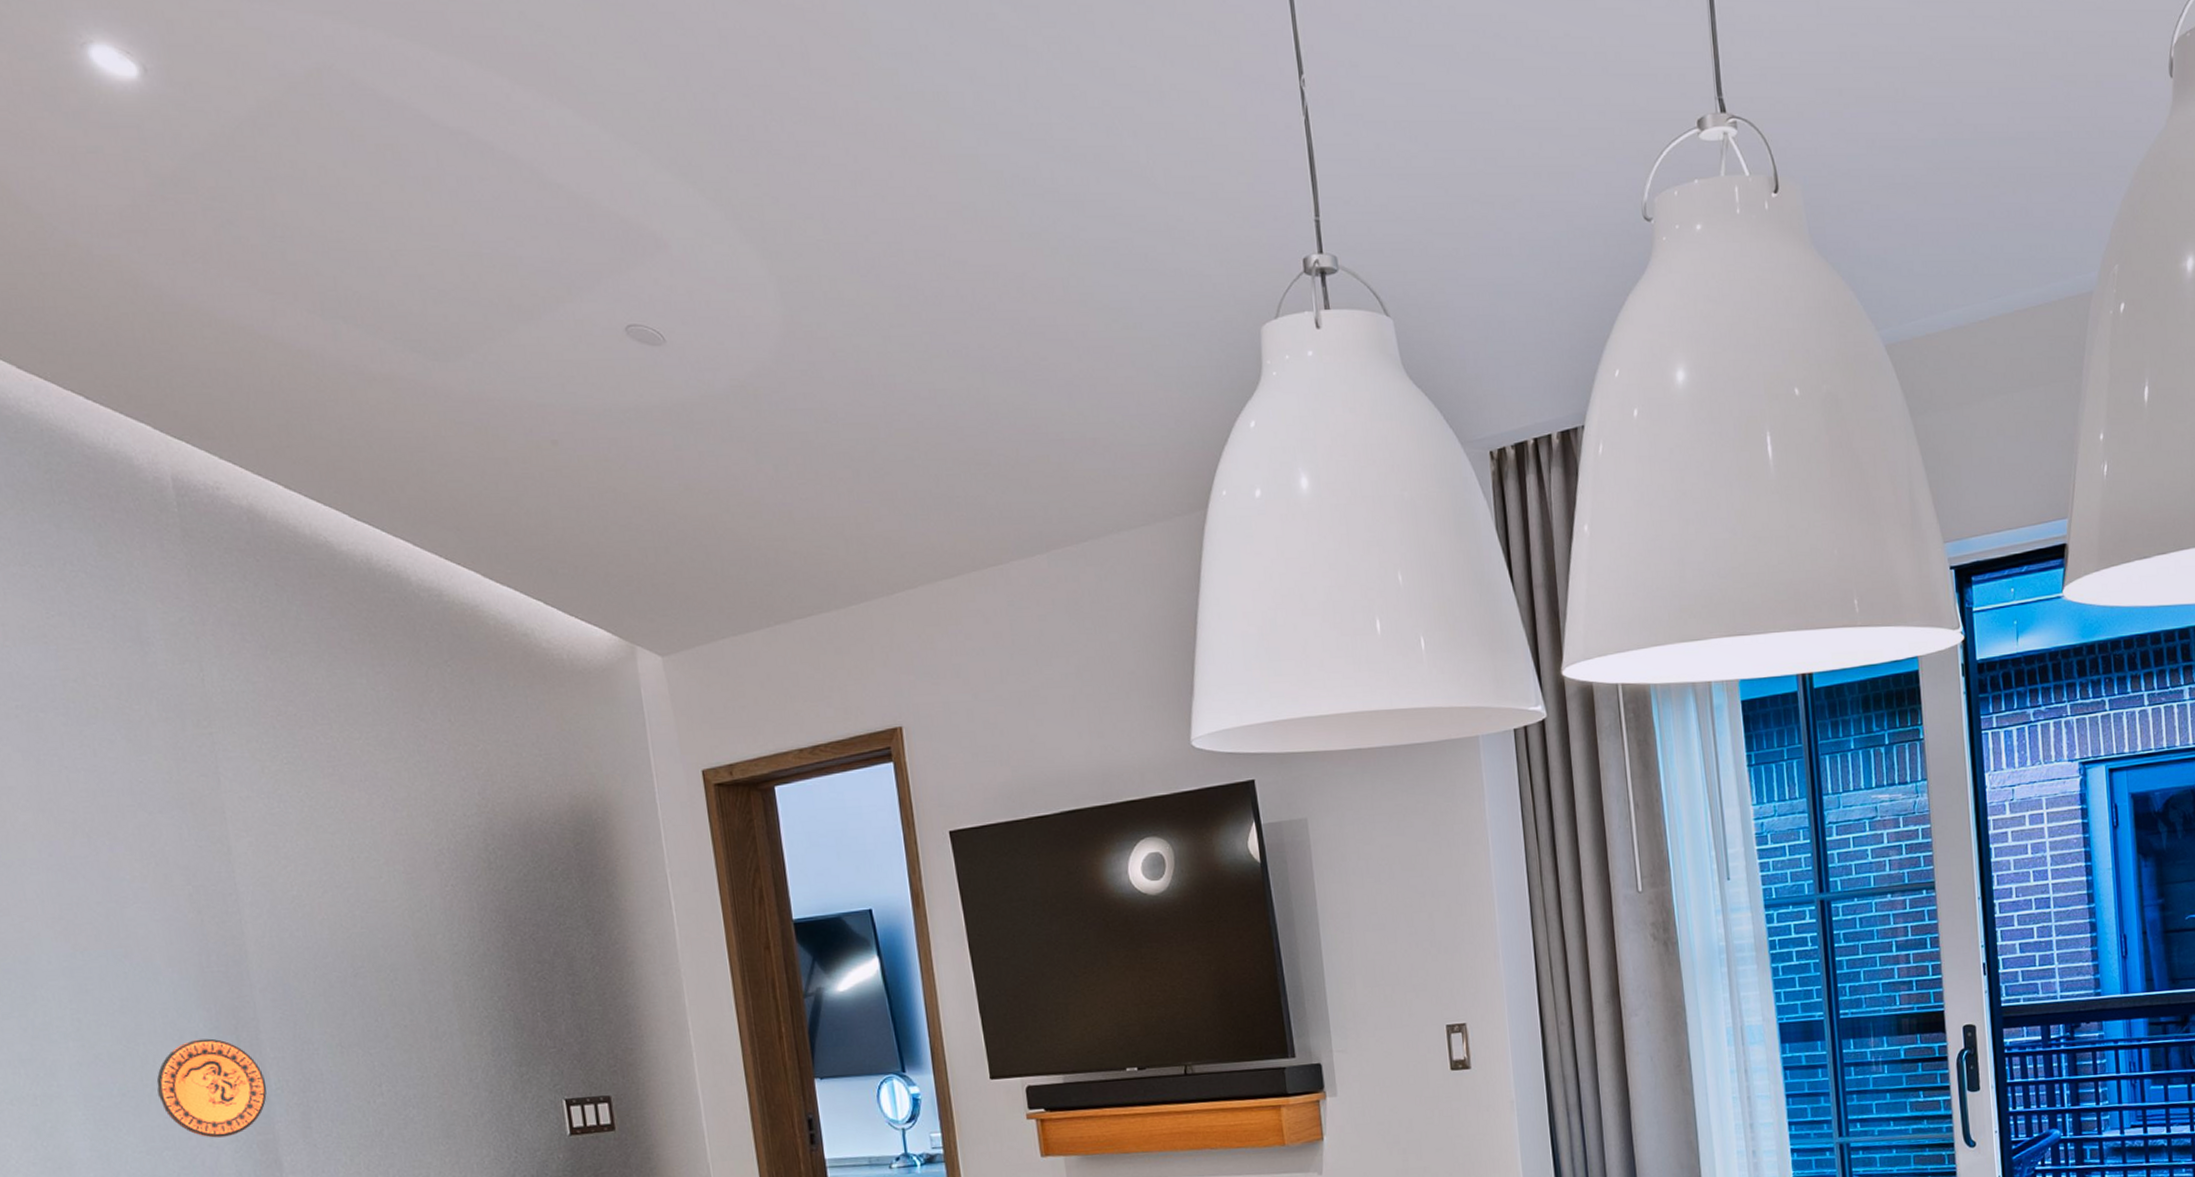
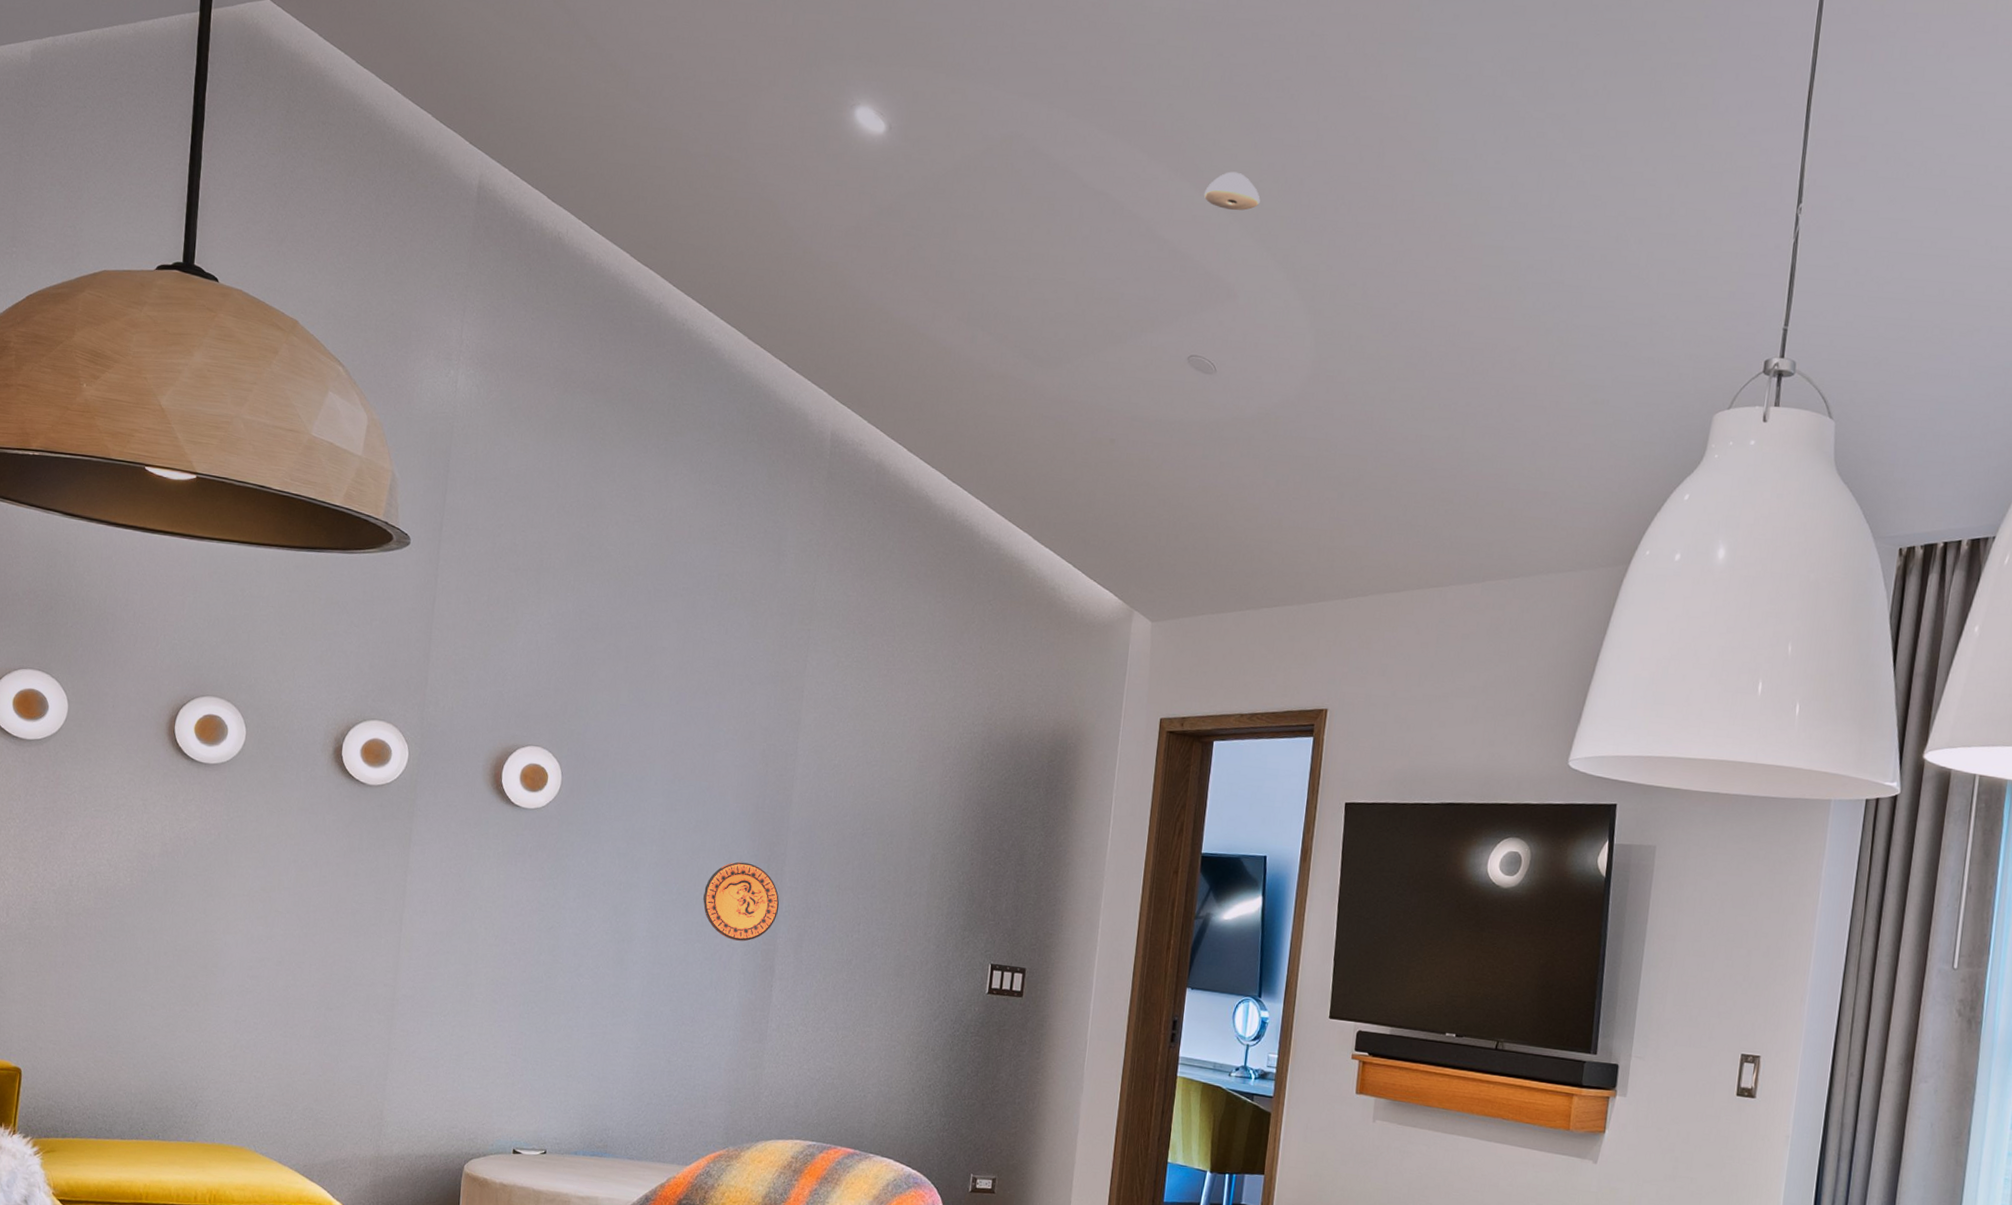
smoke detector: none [593,91,669,140] -> present [1203,171,1260,211]

